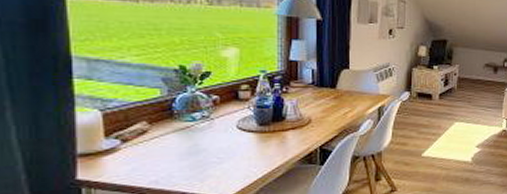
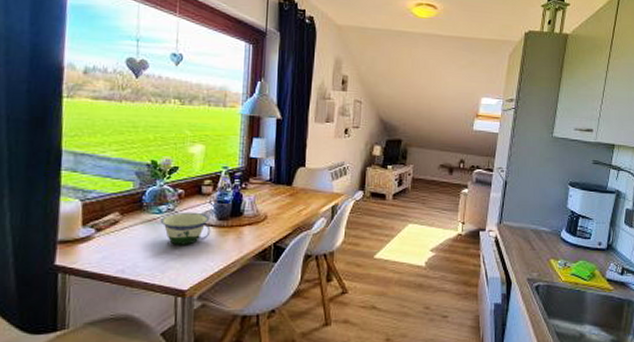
bowl: none [194,118,252,153] -> present [160,212,211,245]

